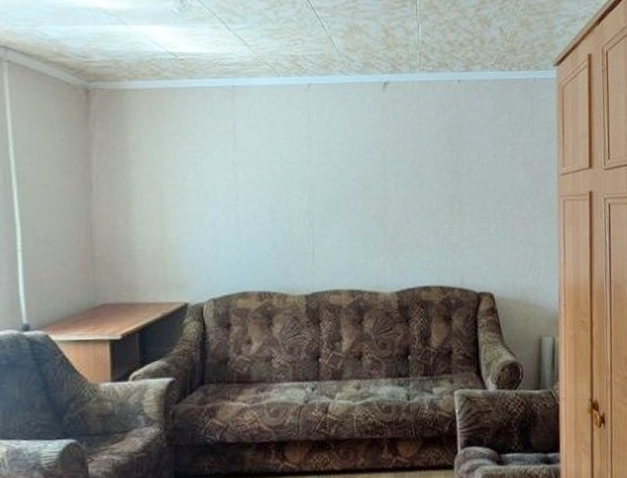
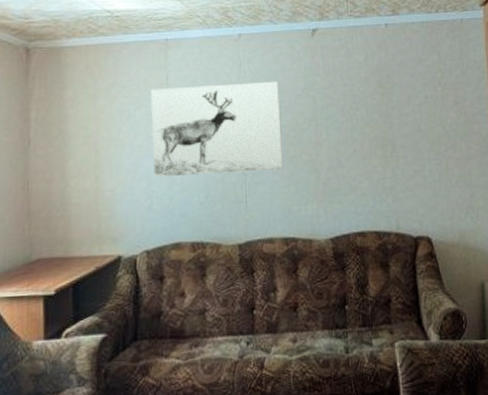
wall art: none [217,134,351,227] -> present [151,81,283,178]

